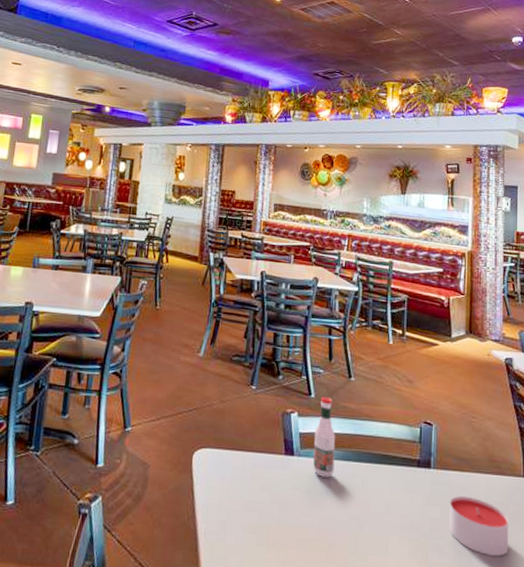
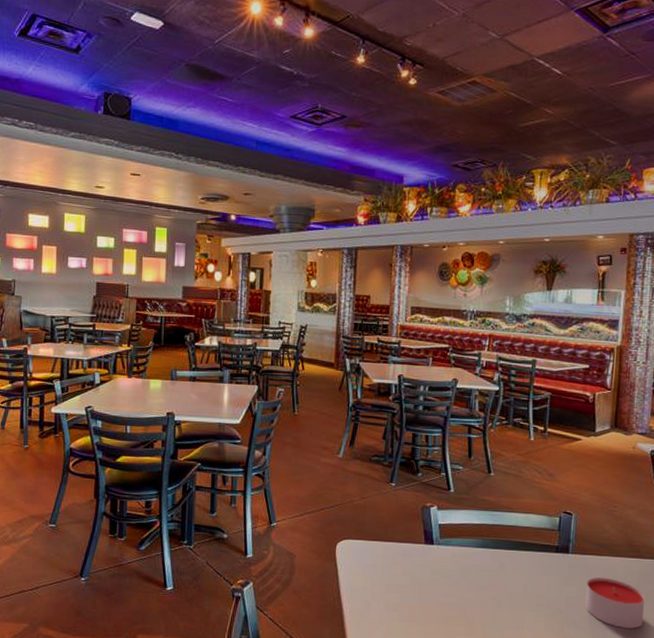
tabasco sauce: present [313,397,336,478] -> none [452,491,475,563]

